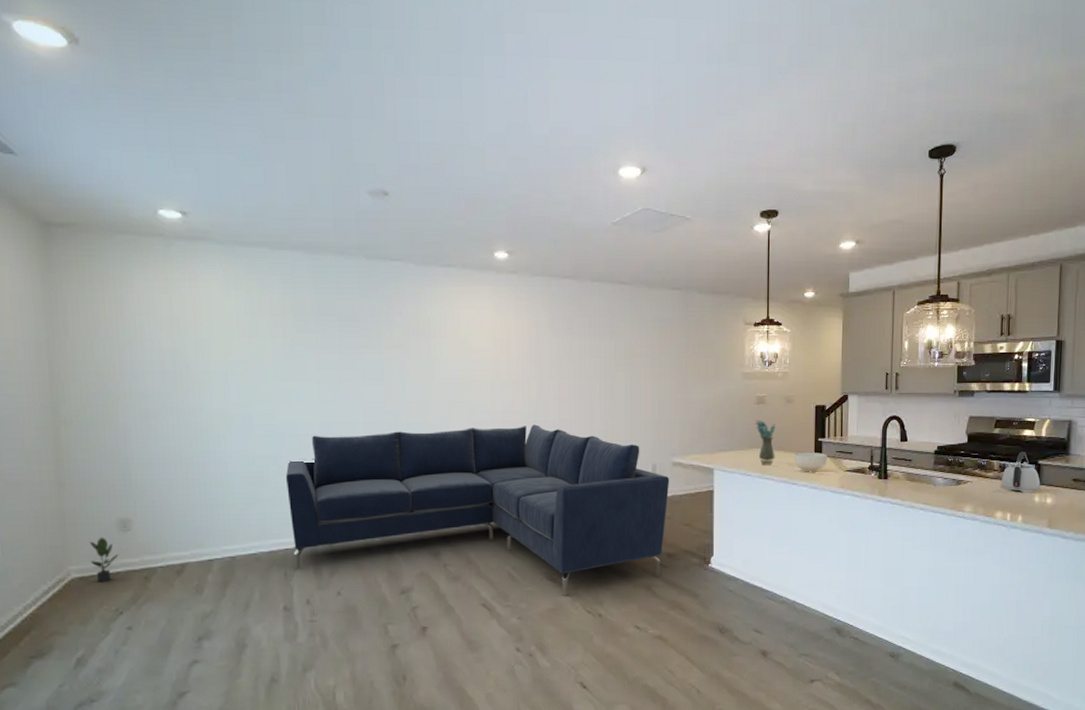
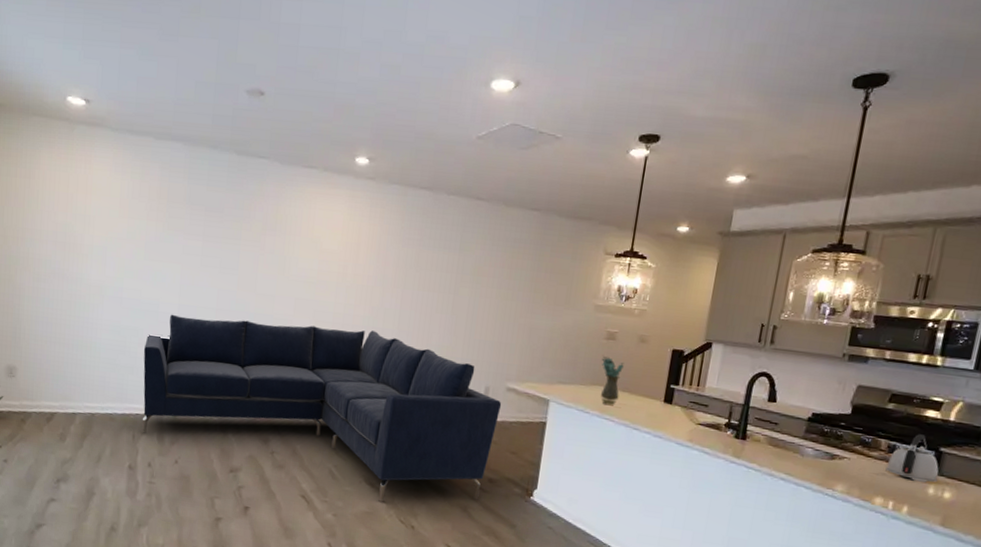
bowl: present [793,452,828,472] -> none [639,396,679,421]

